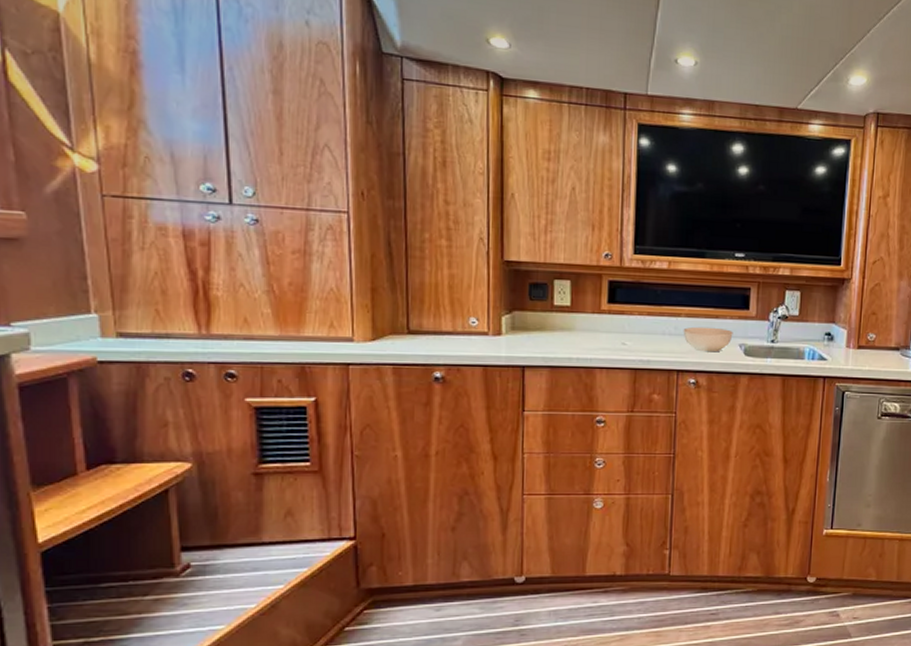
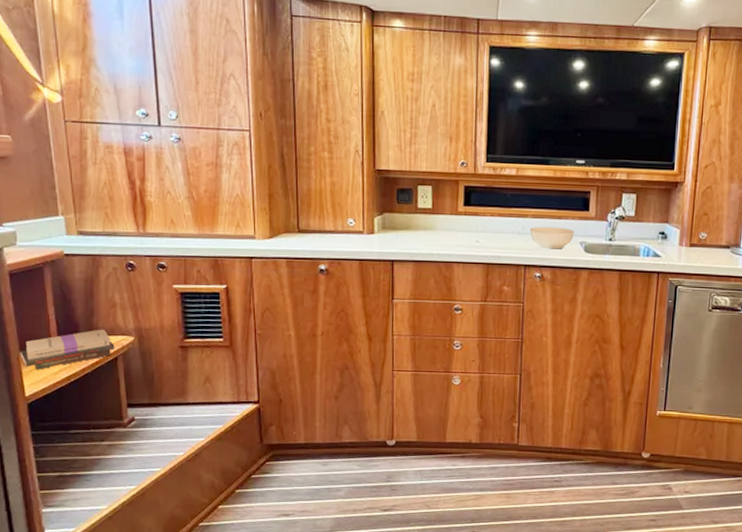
books: none [31,454,165,508] -> present [20,329,115,370]

